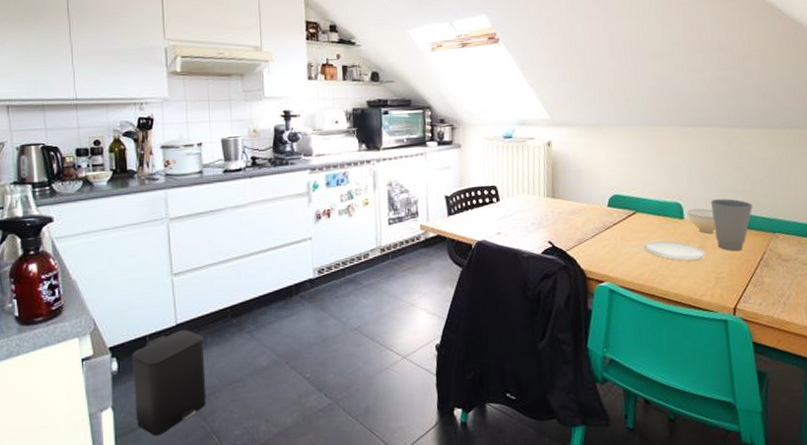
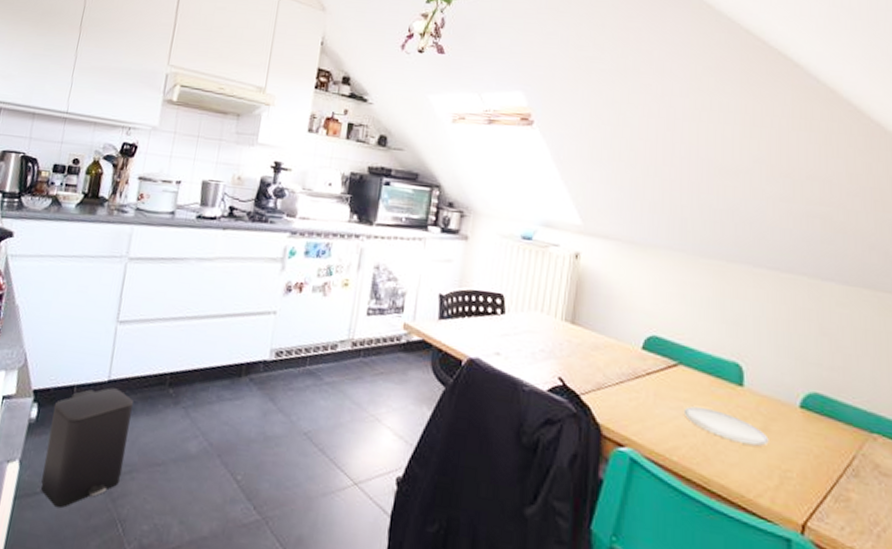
bowl: present [687,207,716,234] -> none [749,374,786,414]
cup: present [710,198,753,252] -> none [782,369,843,447]

